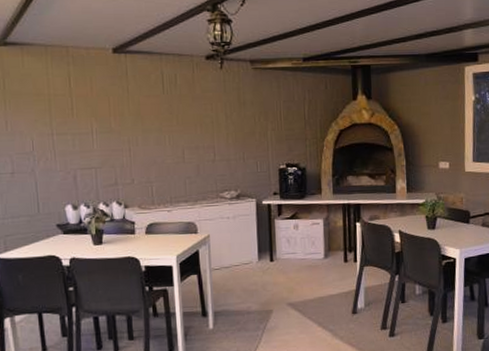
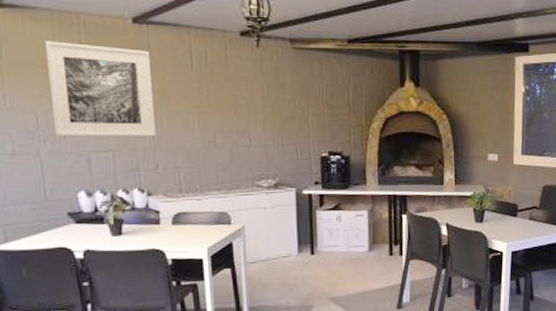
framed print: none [40,72,133,157] -> present [44,41,157,137]

